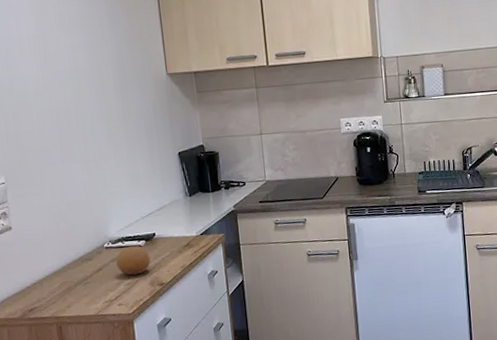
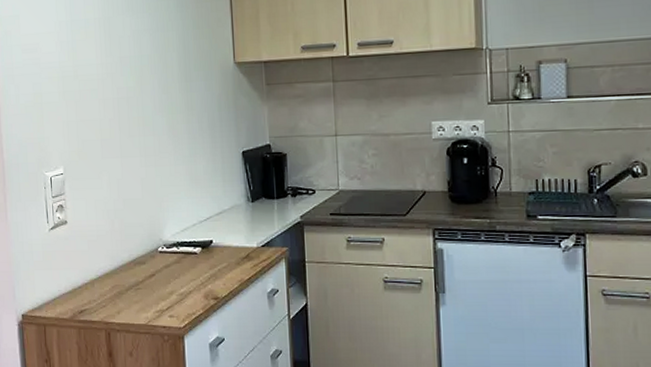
fruit: present [115,245,152,276] -> none [169,252,207,285]

